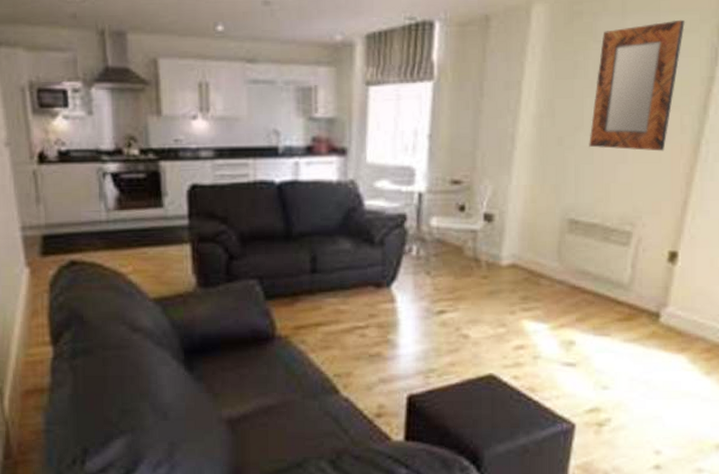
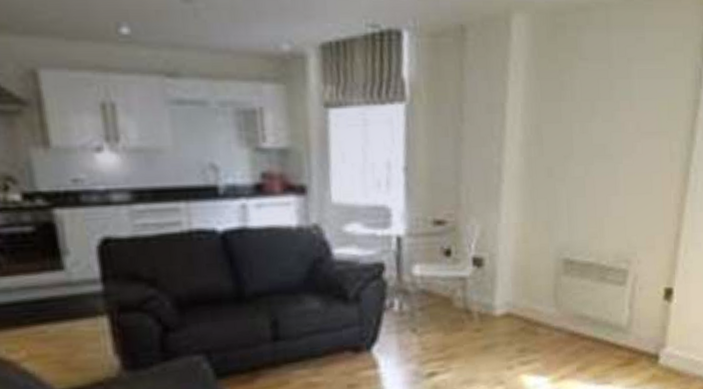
home mirror: present [589,19,685,151] -> none [580,37,669,181]

